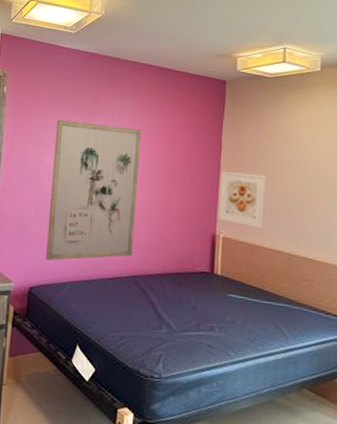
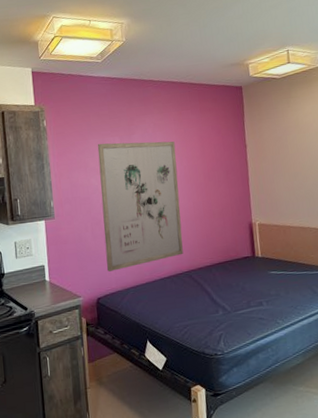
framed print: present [218,171,268,229] -> none [249,164,292,212]

